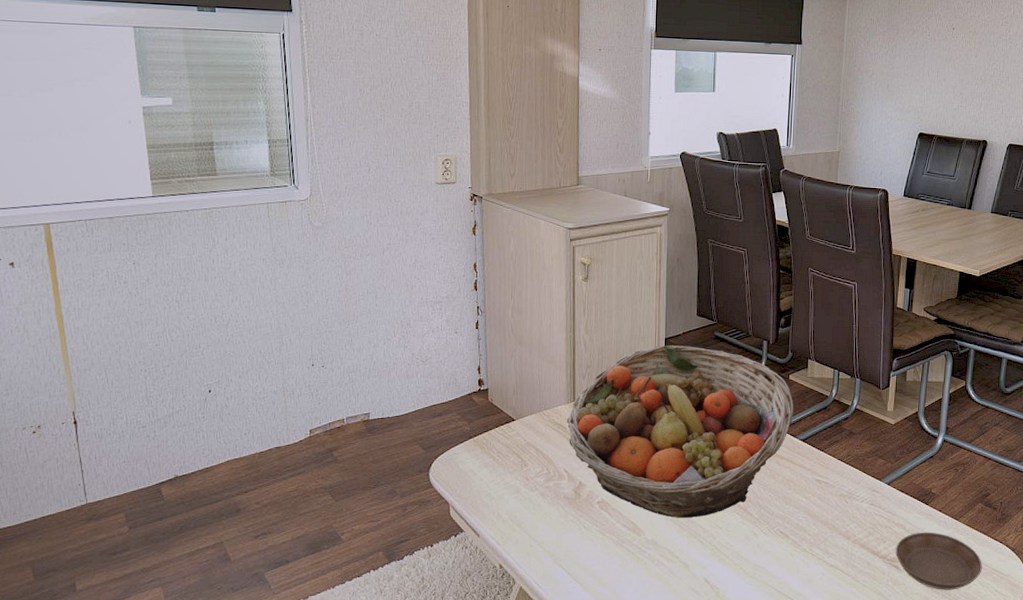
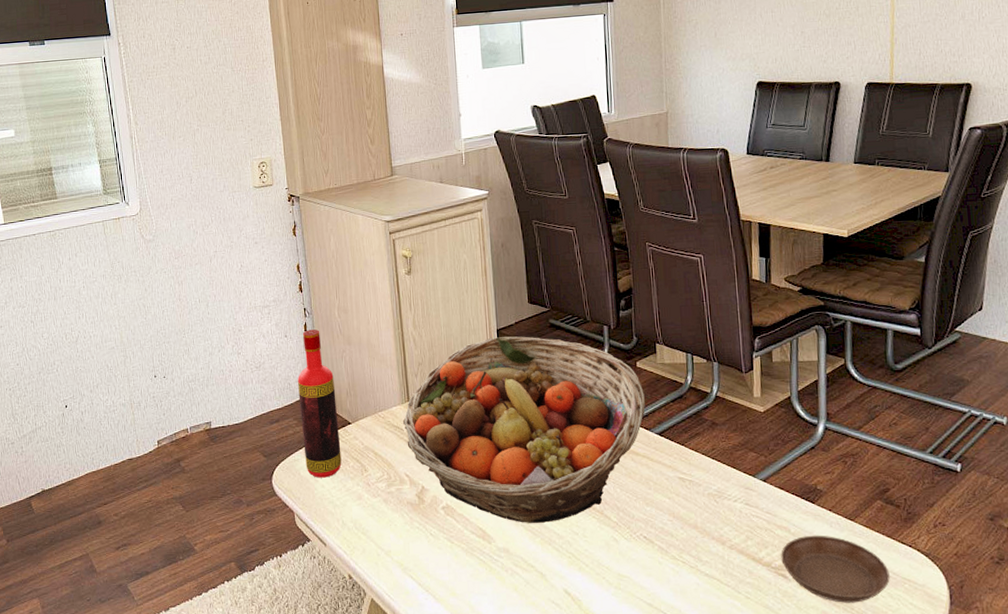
bottle: none [464,328,503,471] -> present [298,330,342,478]

